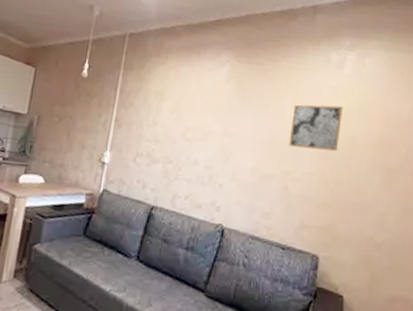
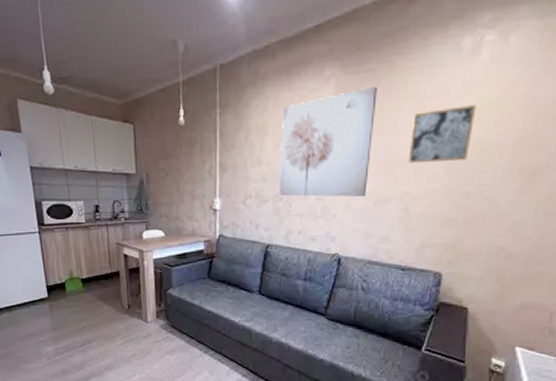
wall art: none [169,76,264,171] -> present [279,86,377,197]

